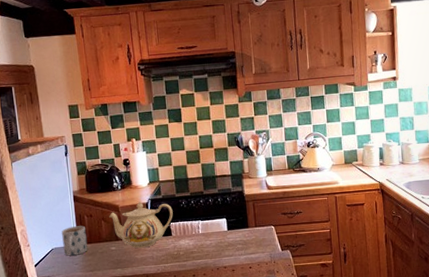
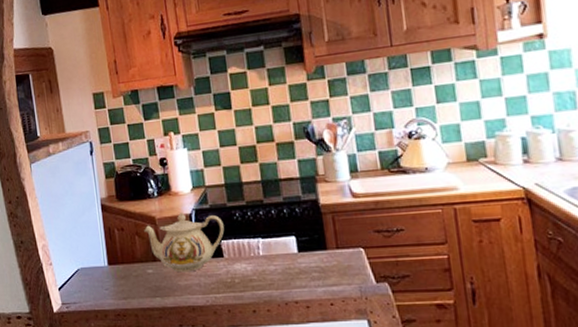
mug: present [62,225,88,256] -> none [88,241,120,279]

